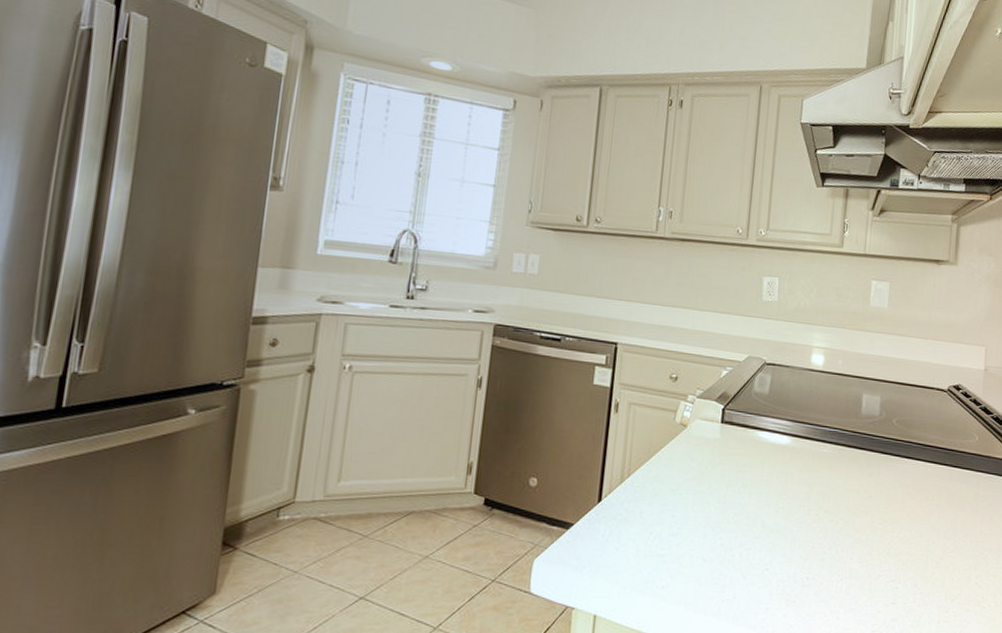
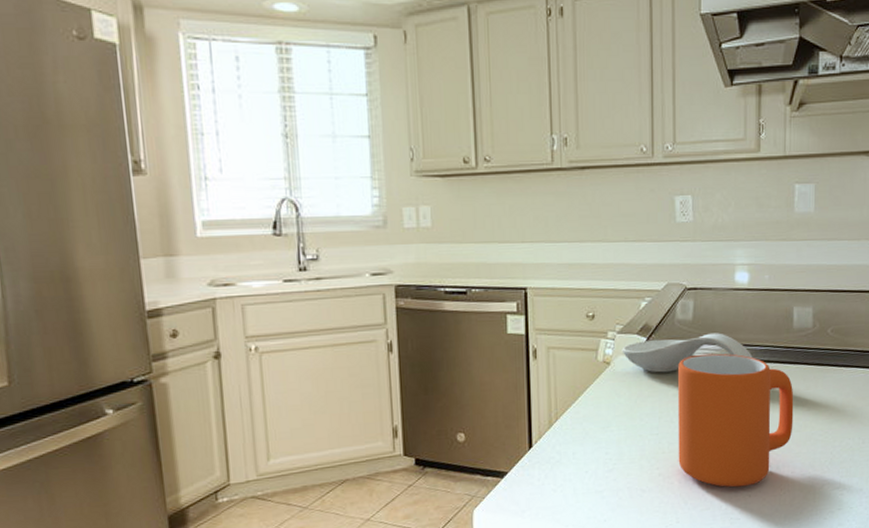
spoon rest: none [699,408,822,442] -> present [621,333,753,373]
mug: none [741,428,858,568] -> present [678,353,794,488]

